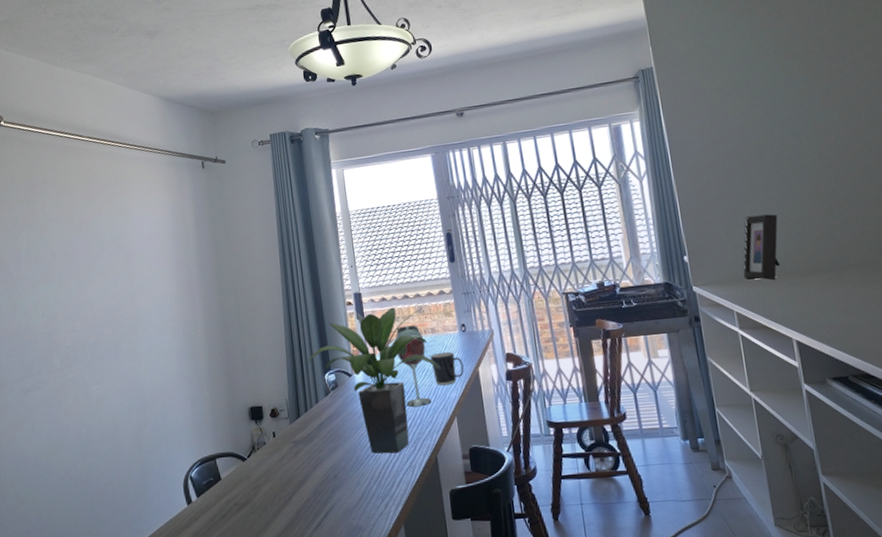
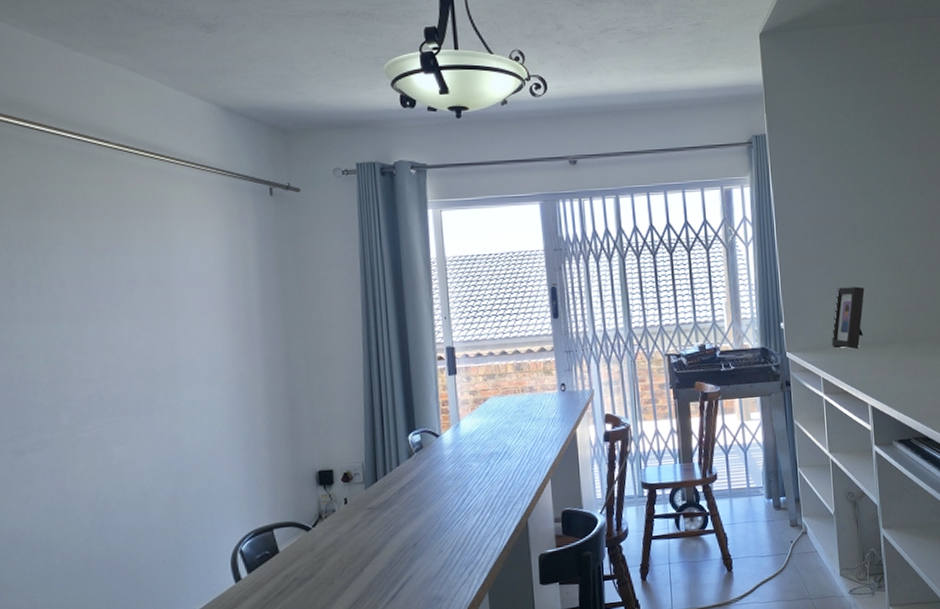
potted plant: present [306,307,440,454] -> none [388,363,536,519]
wineglass: present [395,325,431,407] -> none [490,383,525,469]
mug: present [430,351,464,386] -> none [526,411,561,447]

